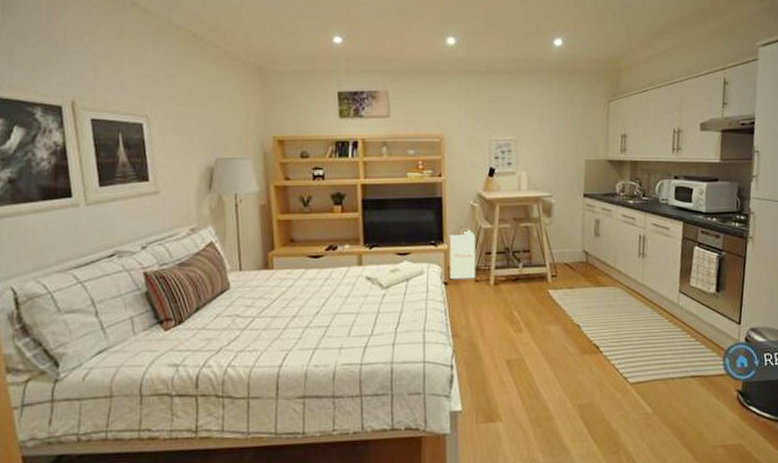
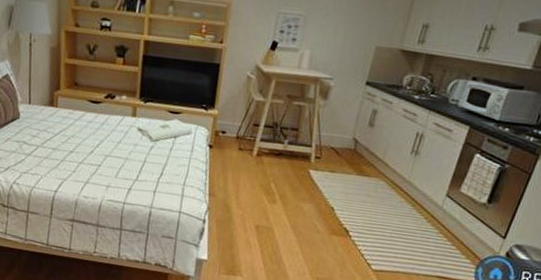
air purifier: present [448,229,476,280] -> none [214,98,247,147]

